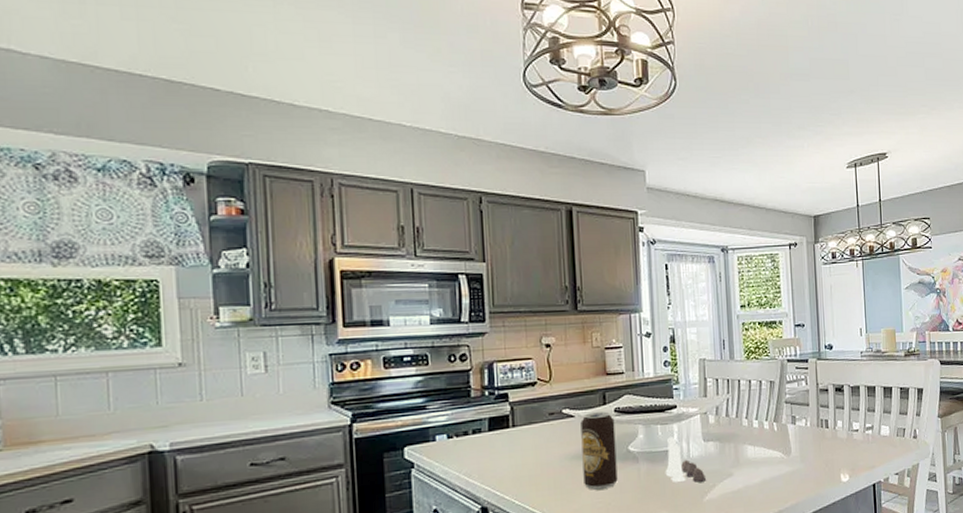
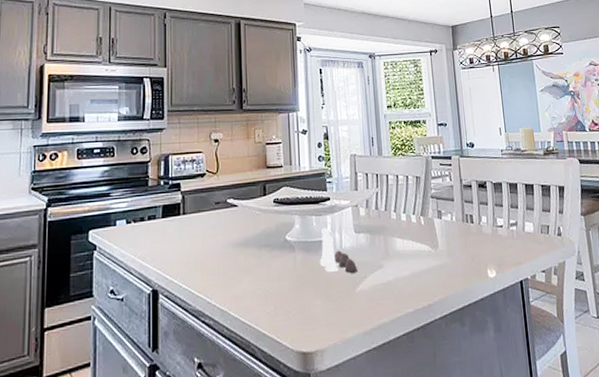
beverage can: present [580,411,618,490] -> none [243,202,276,277]

